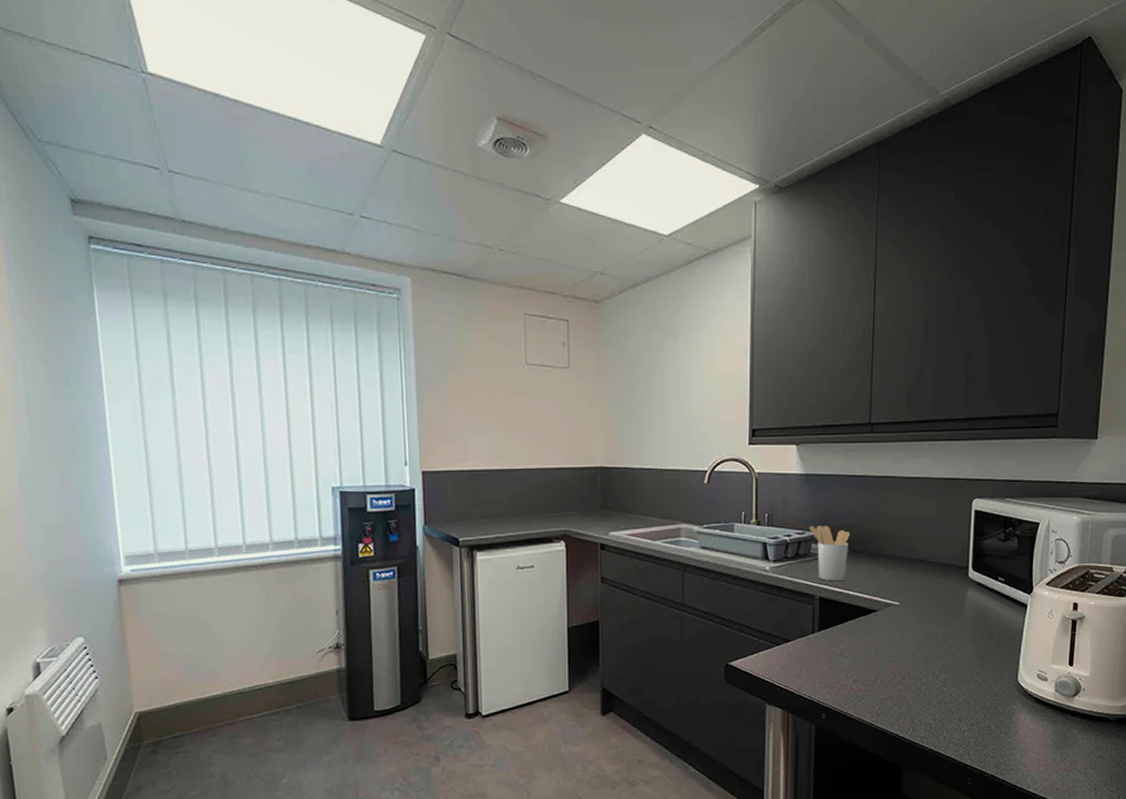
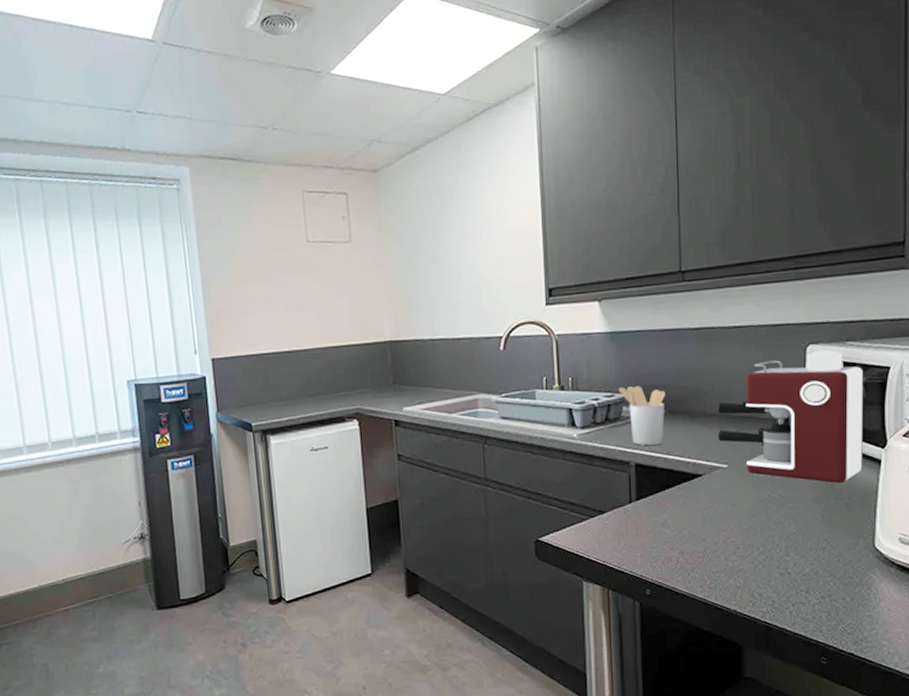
coffee maker: none [892,503,1018,625] -> present [717,349,864,484]

